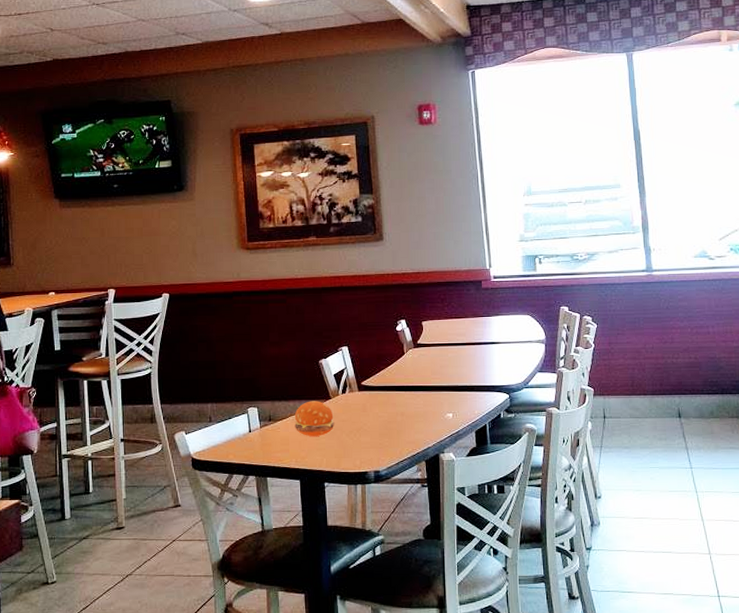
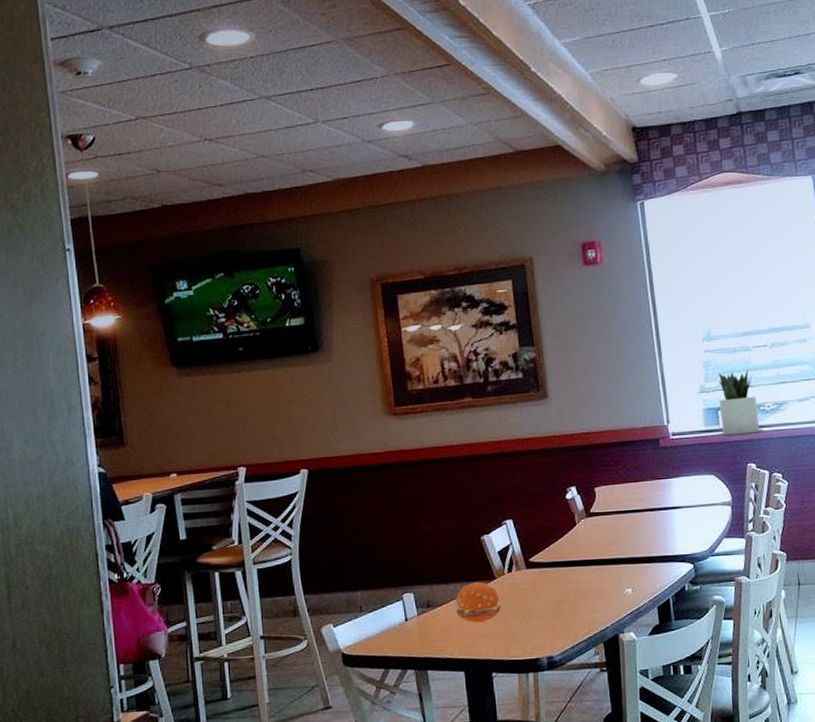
planter: none [536,222,576,282] -> present [718,369,764,438]

